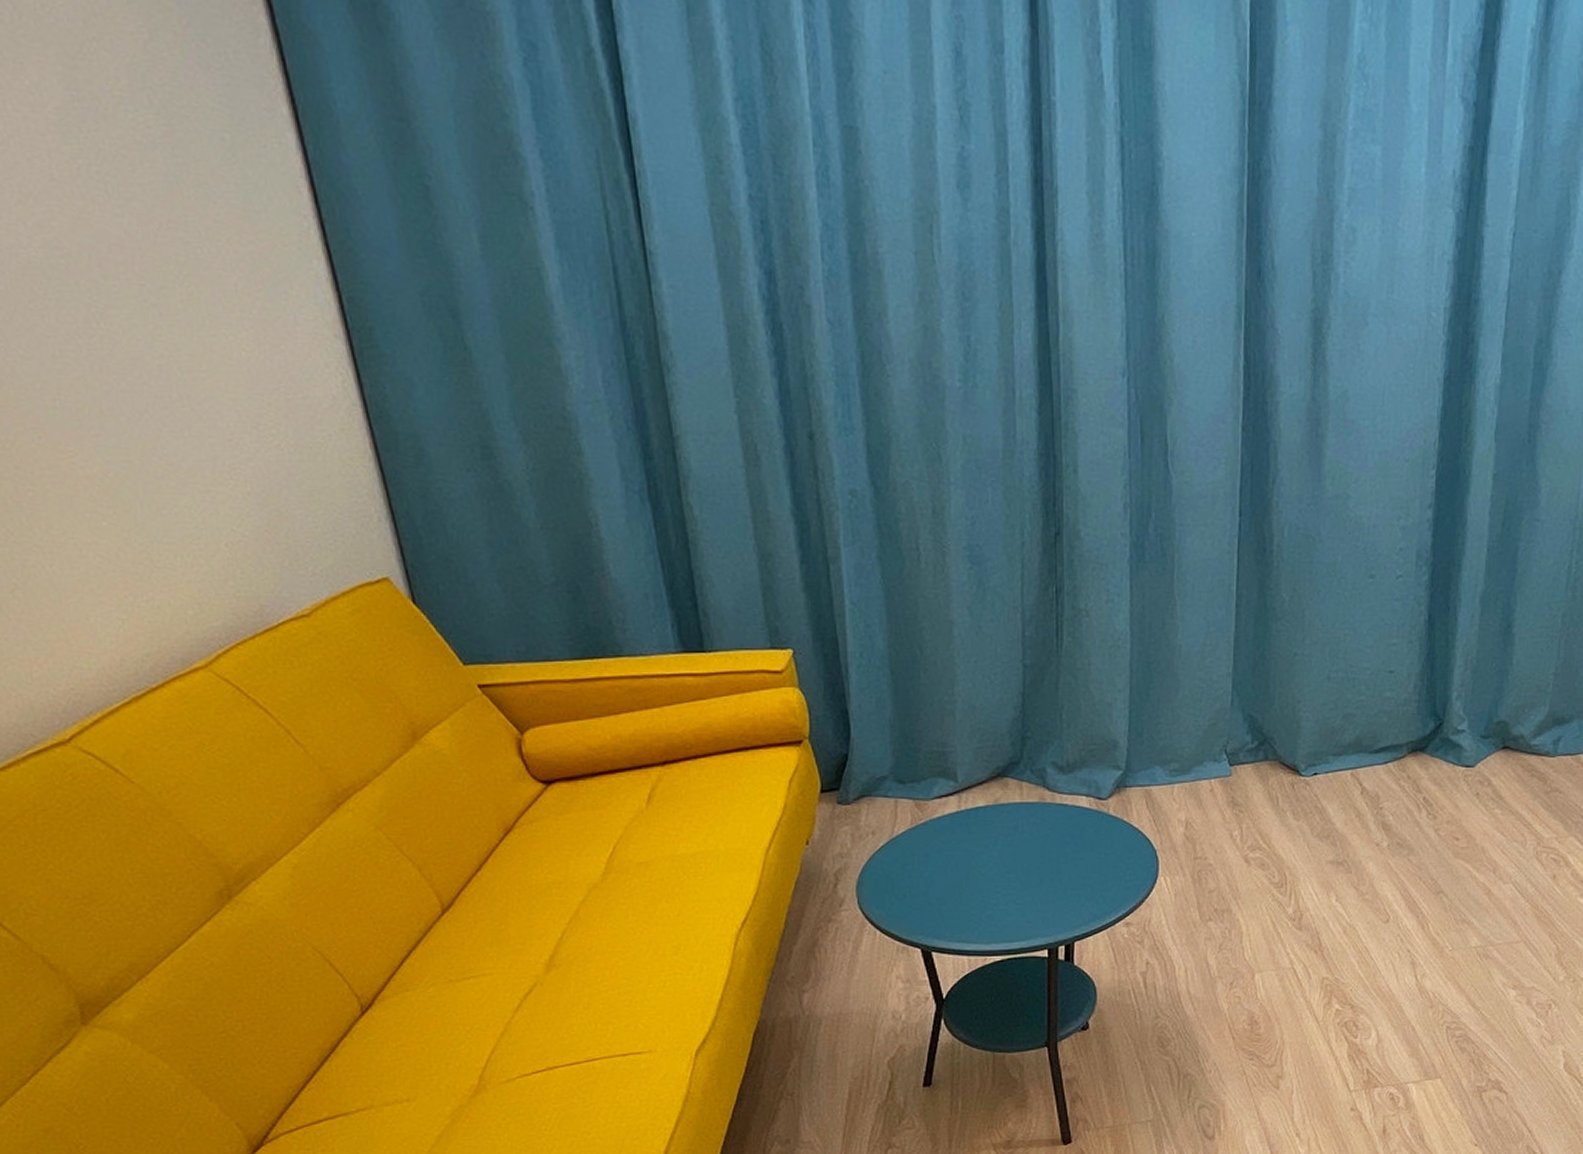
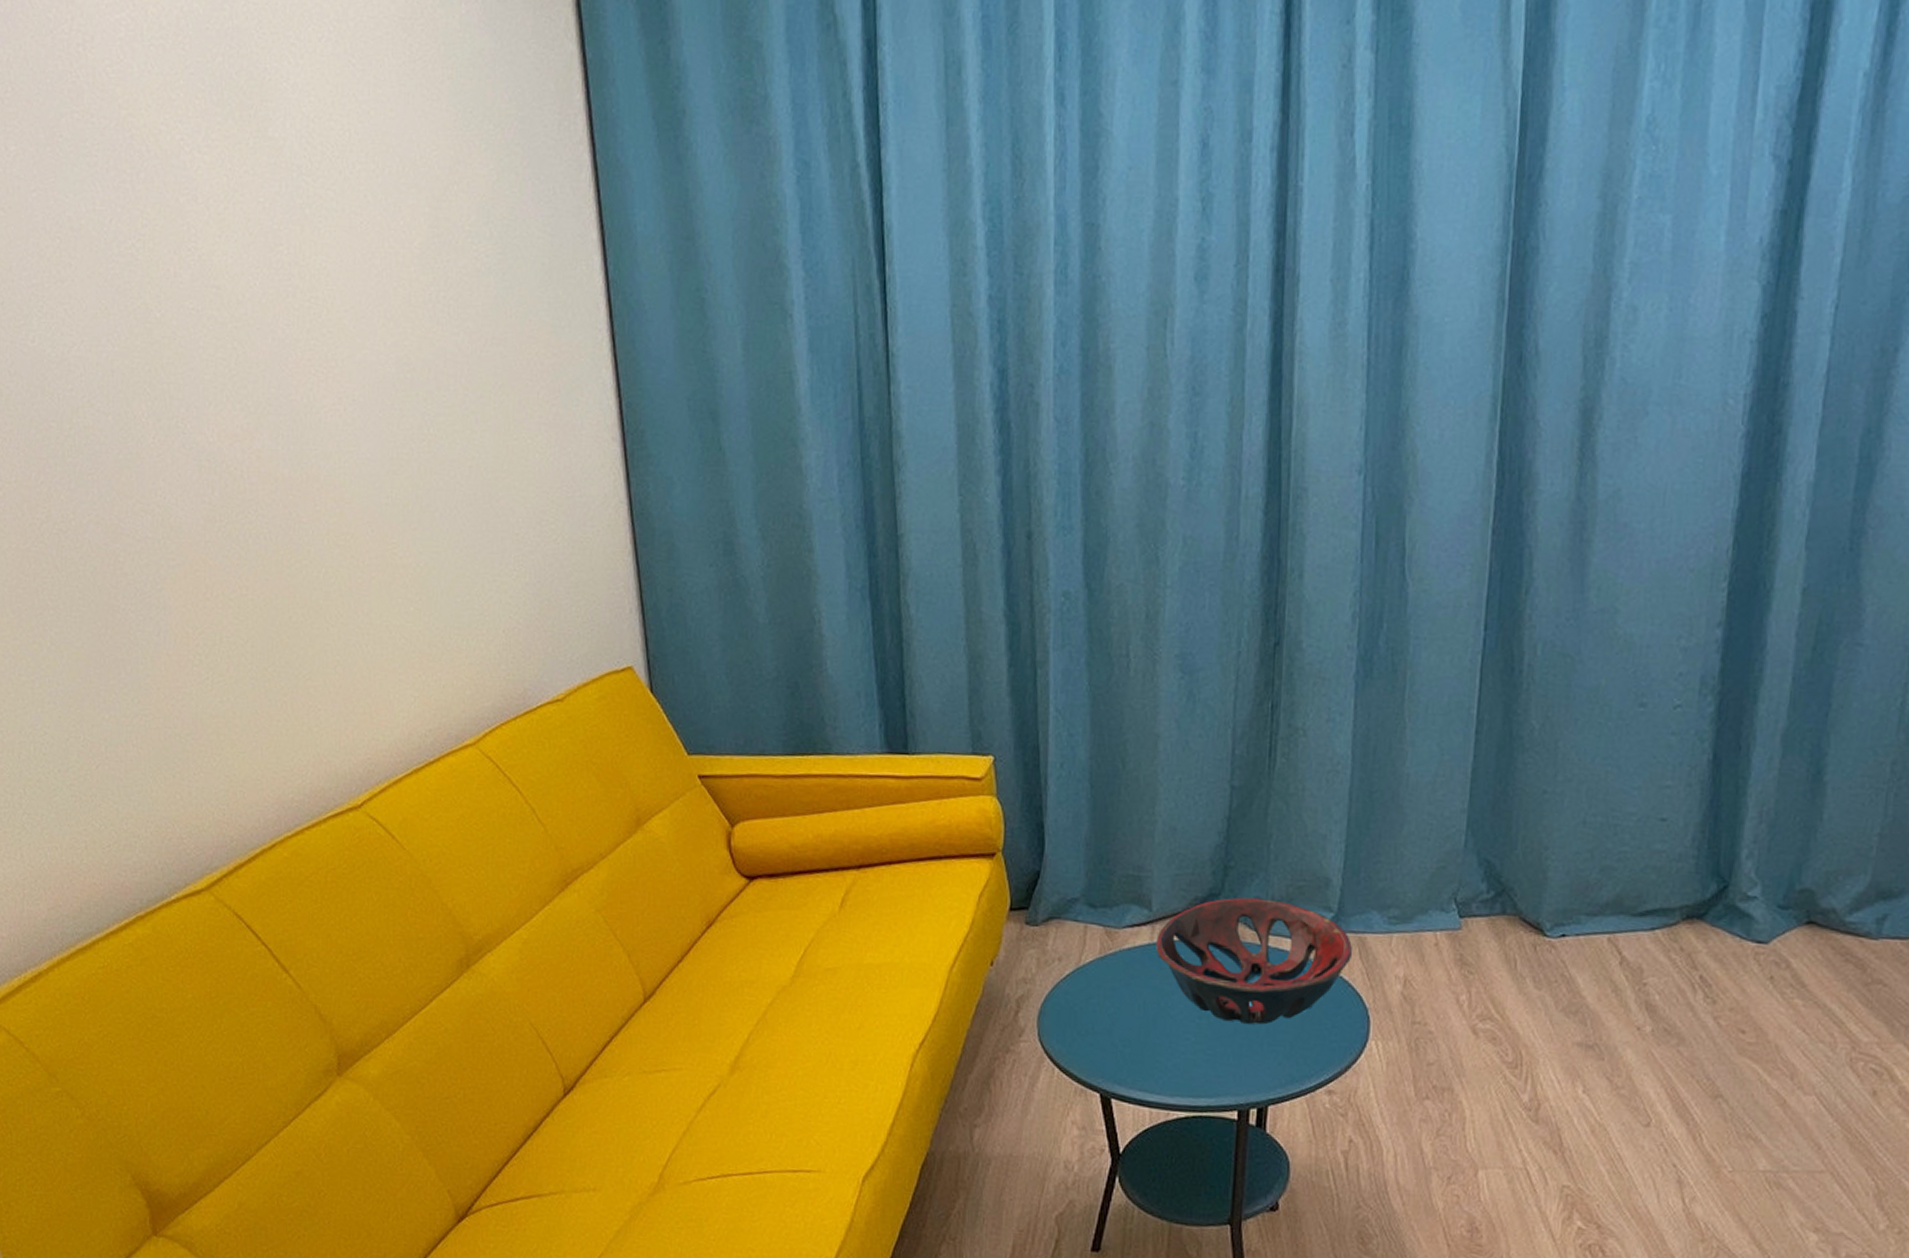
decorative bowl: none [964,763,1141,873] -> present [1156,897,1353,1025]

